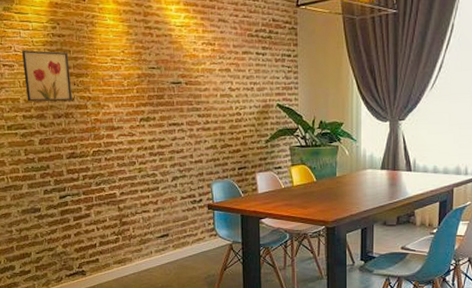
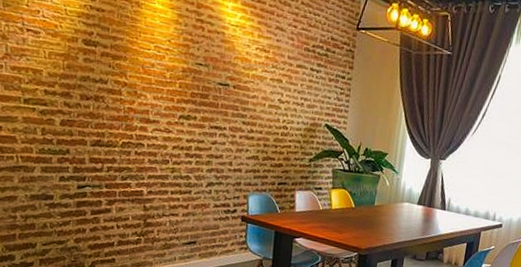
wall art: present [22,49,73,102] -> none [51,17,106,84]

